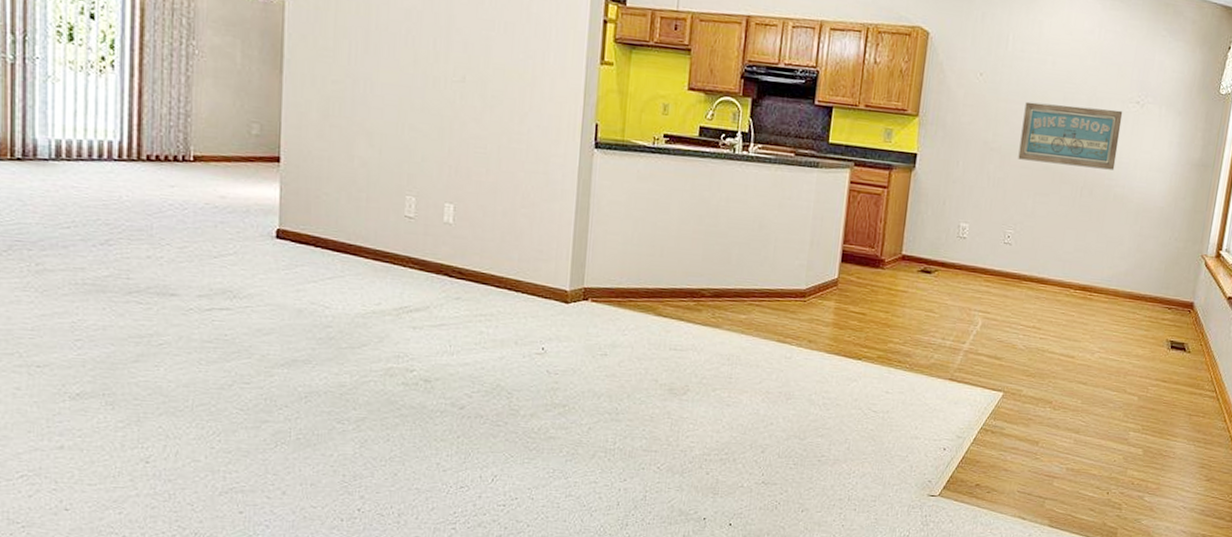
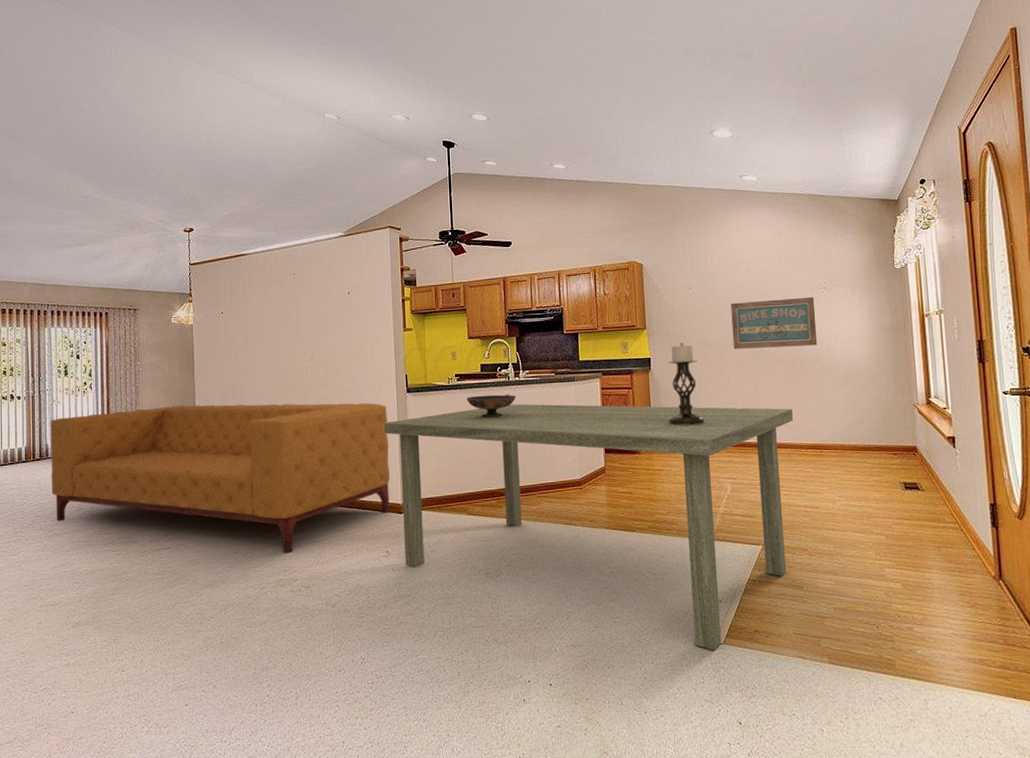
sofa: none [41,103,565,336] -> present [50,403,391,554]
dining table: none [555,182,1070,503] -> present [383,404,793,651]
decorative bowl: none [674,166,740,199] -> present [466,394,516,419]
candle holder: none [923,140,973,245] -> present [668,343,706,426]

